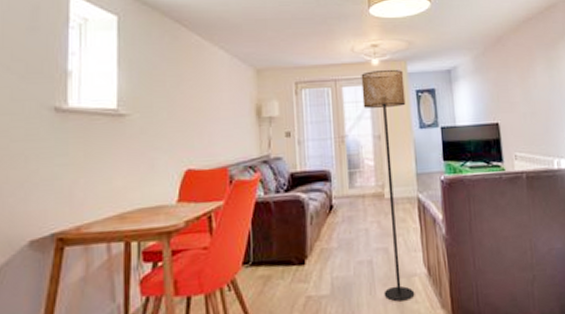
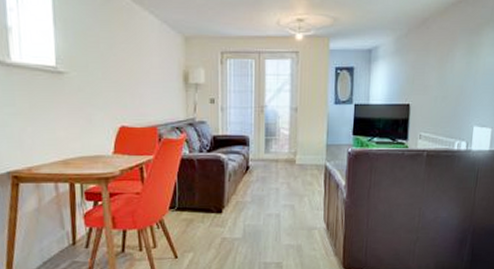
floor lamp: present [361,69,415,302] -> none [283,44,326,248]

